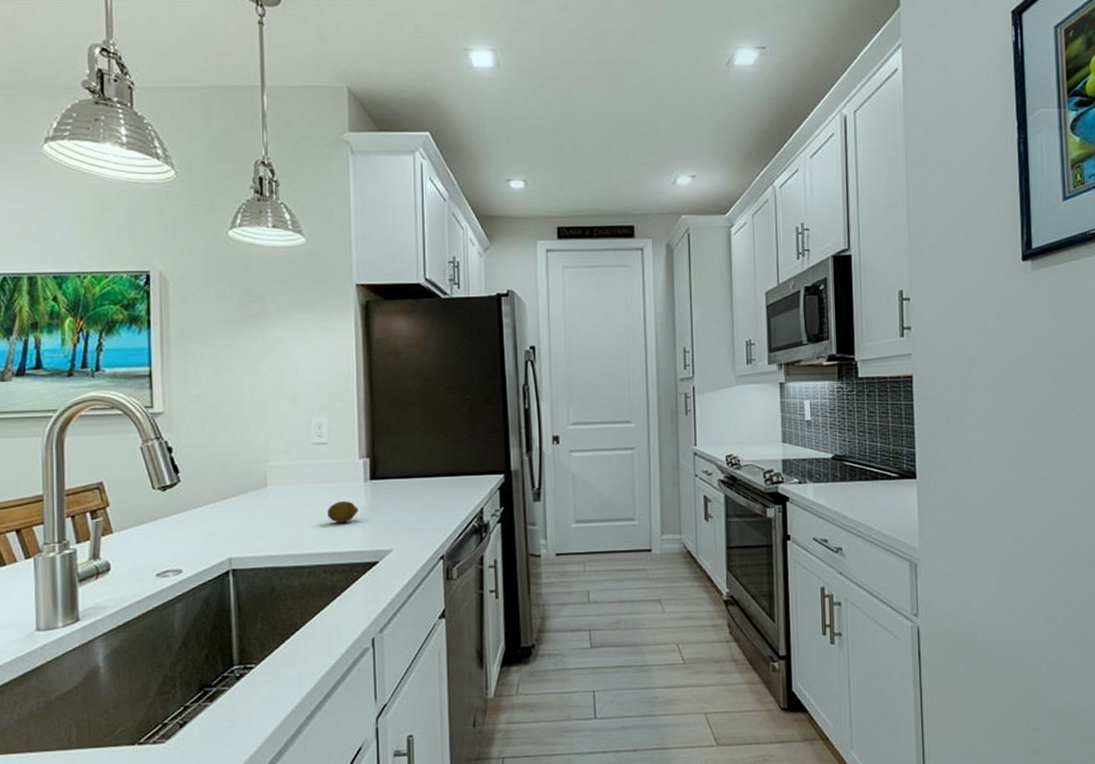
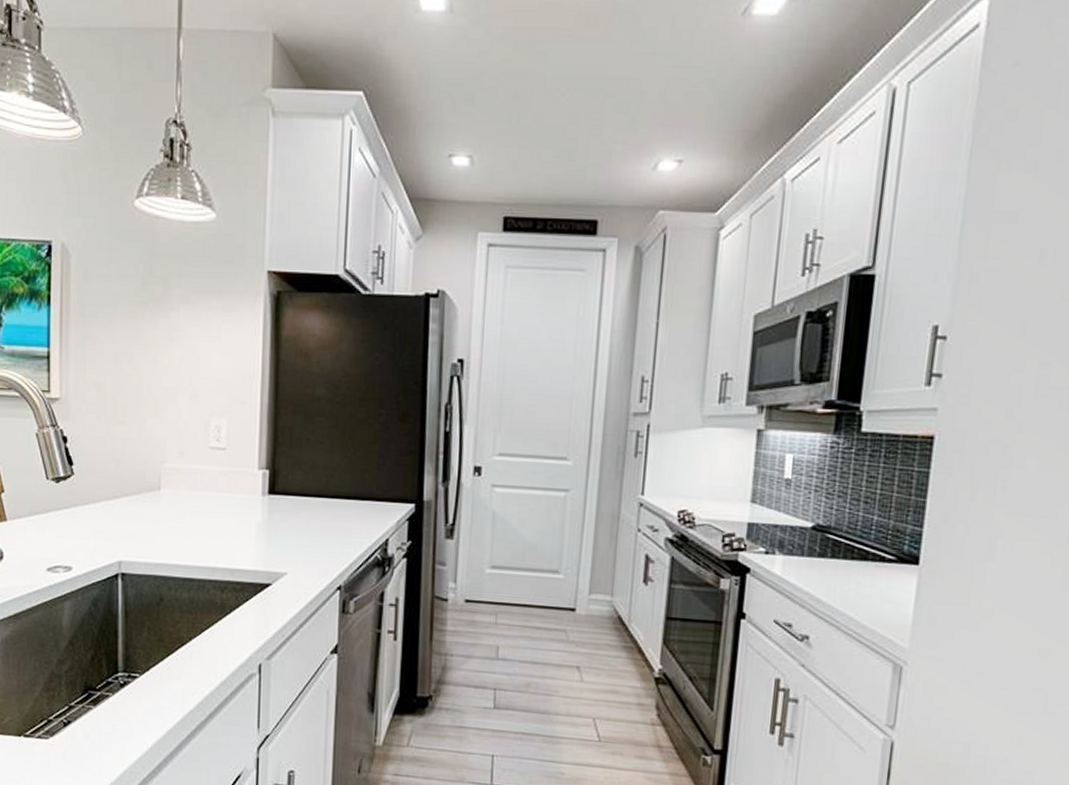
fruit: present [327,501,358,523] -> none [221,514,254,538]

